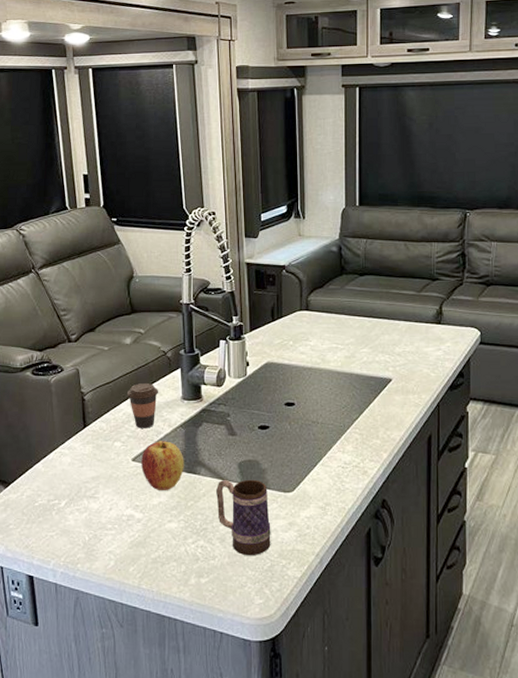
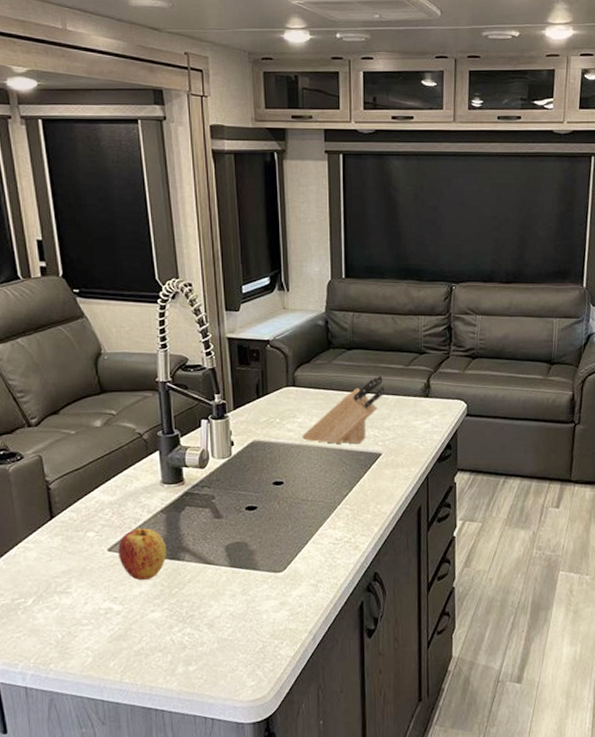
coffee cup: present [126,383,159,428] -> none [98,468,136,516]
mug: present [215,479,271,556] -> none [201,561,262,640]
knife block: none [313,300,397,369] -> present [301,375,386,444]

